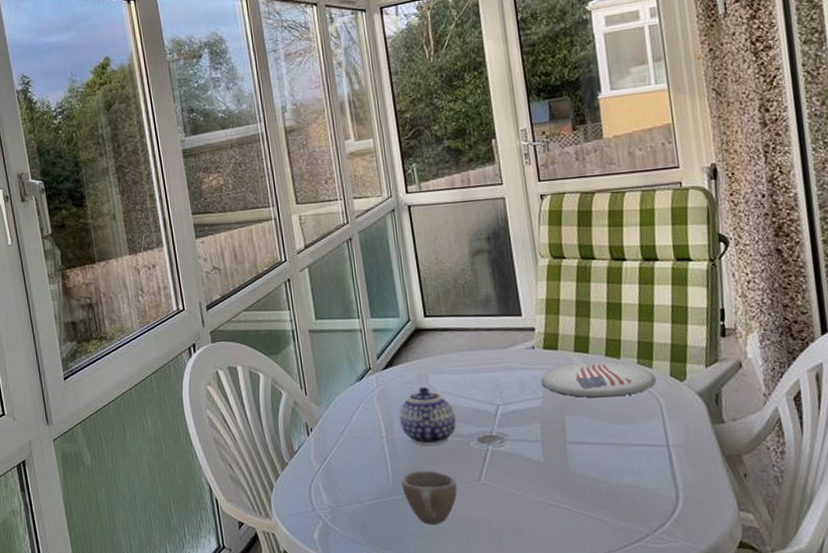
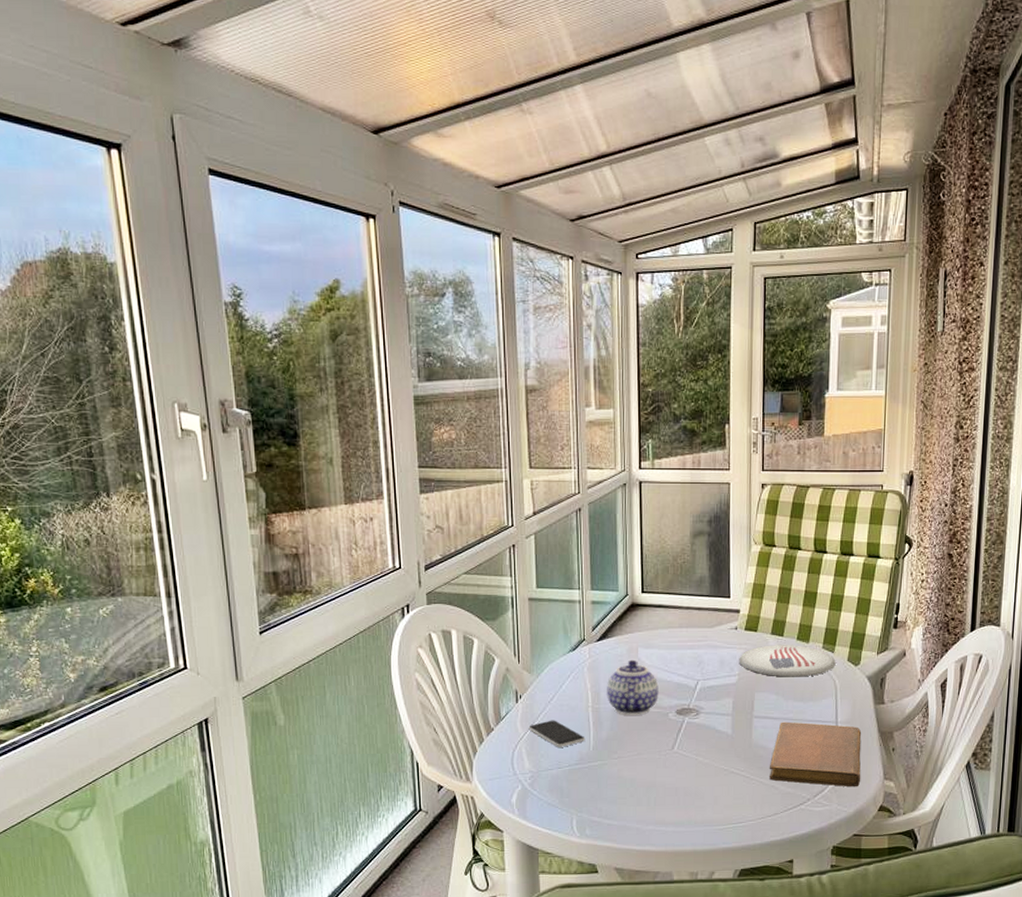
smartphone: none [323,452,383,481] -> present [529,720,586,747]
cup: present [401,470,458,525] -> none [601,739,652,789]
notebook: none [594,447,710,520] -> present [770,721,862,787]

